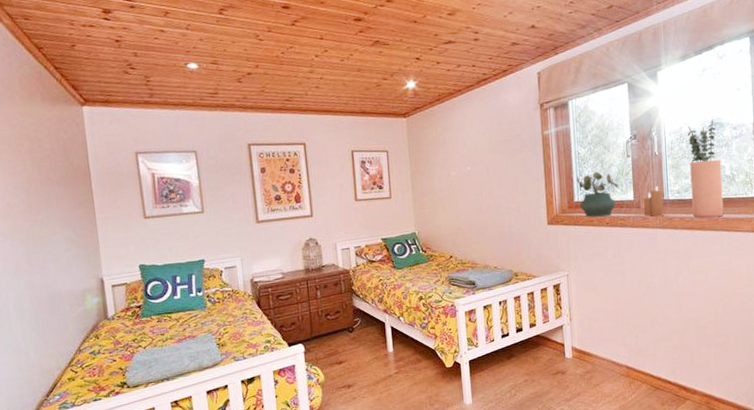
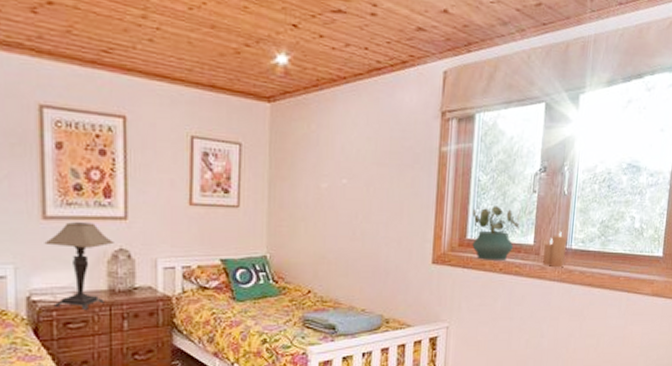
table lamp: none [259,222,306,285] -> present [44,222,114,309]
vase: present [687,119,724,219] -> none [594,161,633,275]

